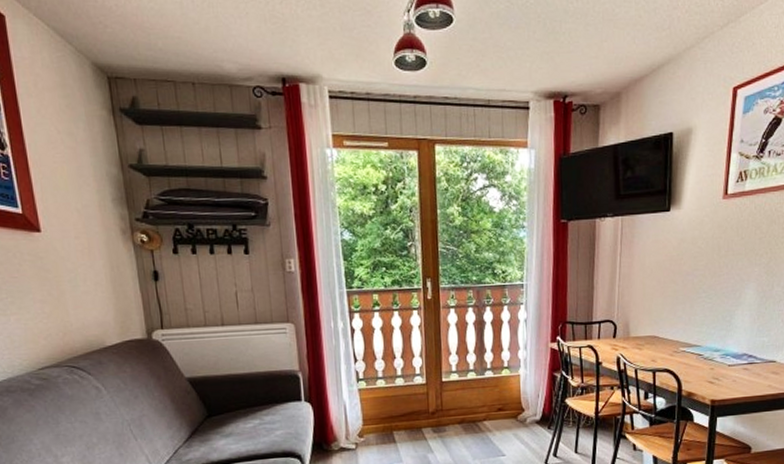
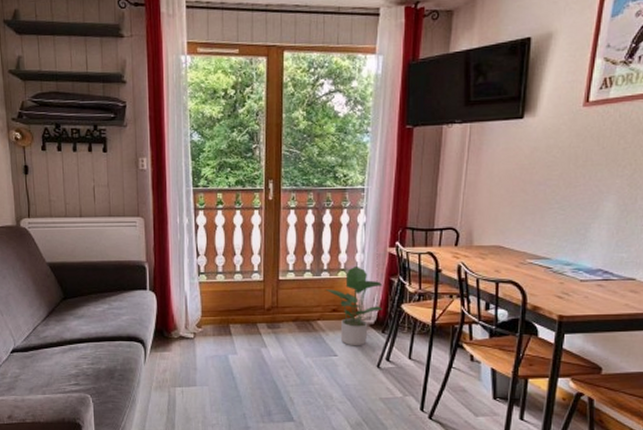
potted plant: none [490,362,548,445] -> present [325,265,383,346]

